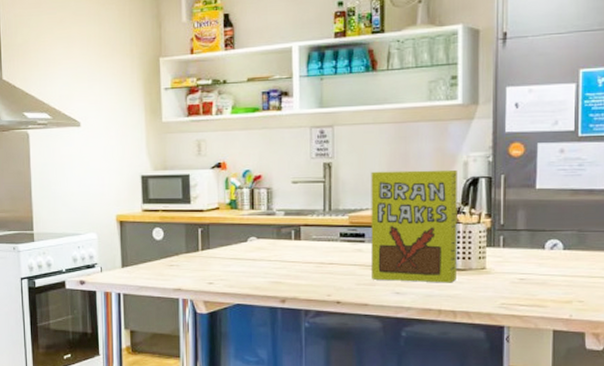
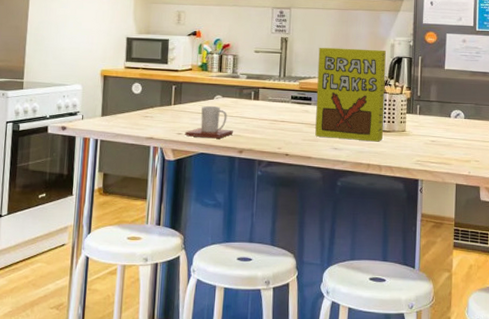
mug: none [217,249,273,287] -> present [185,105,233,139]

